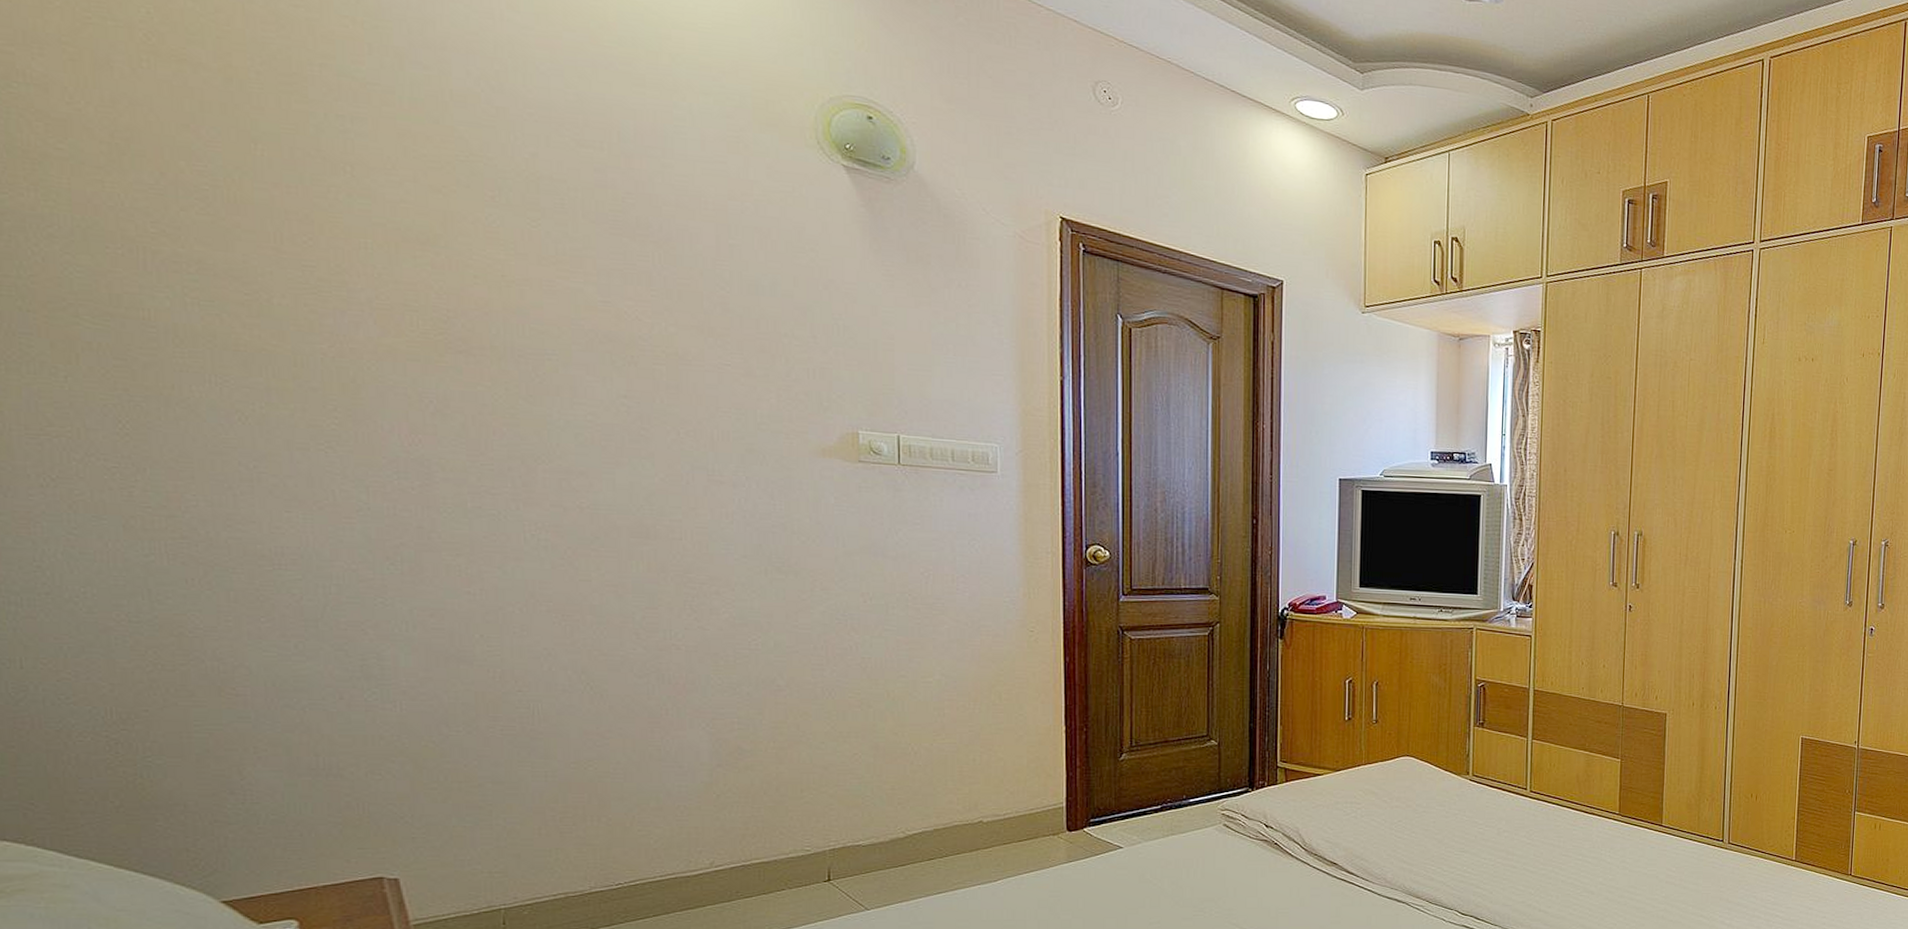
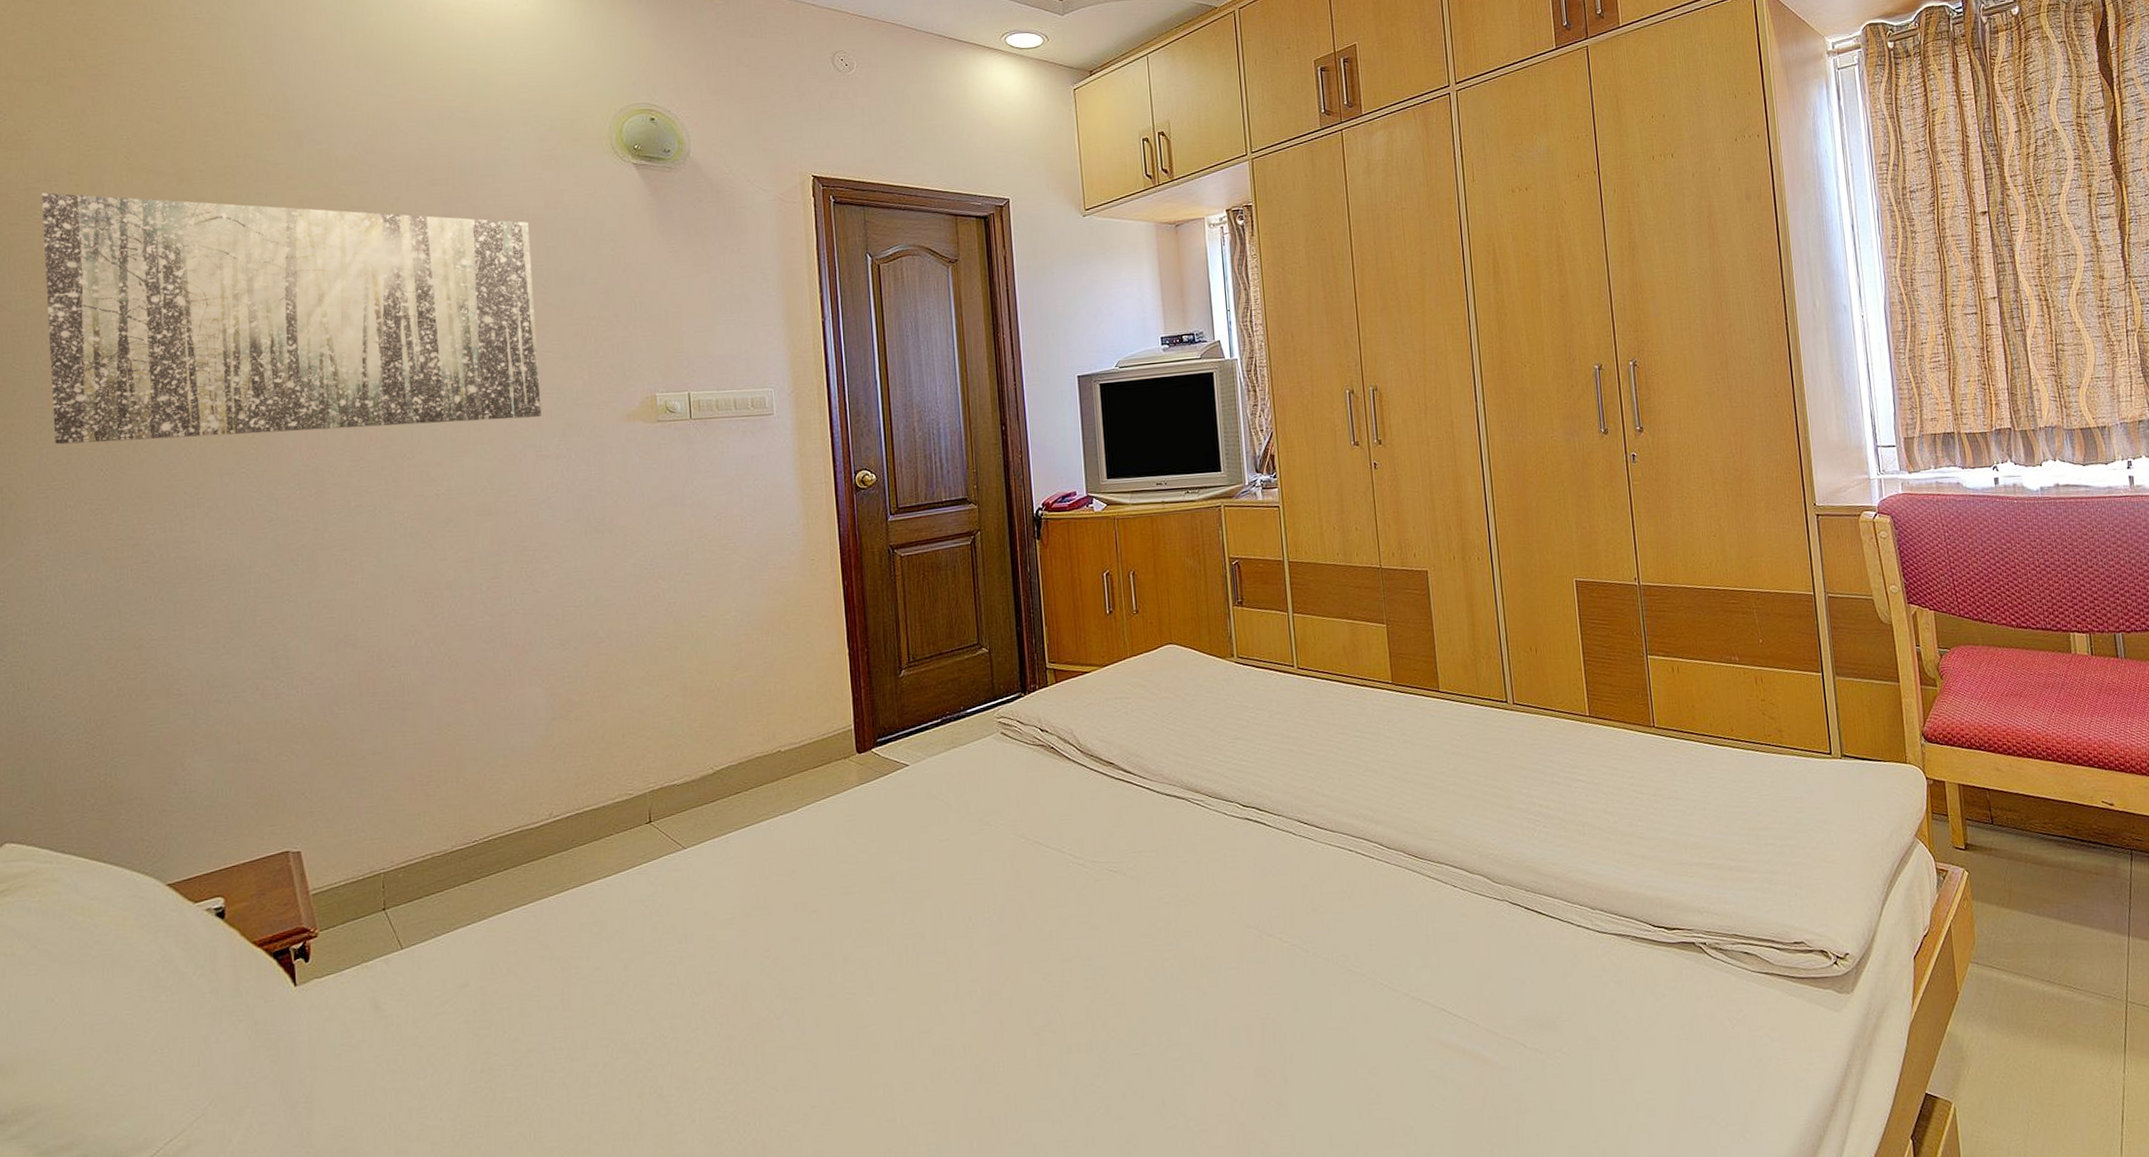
wall art: none [17,60,716,437] -> present [41,192,542,445]

